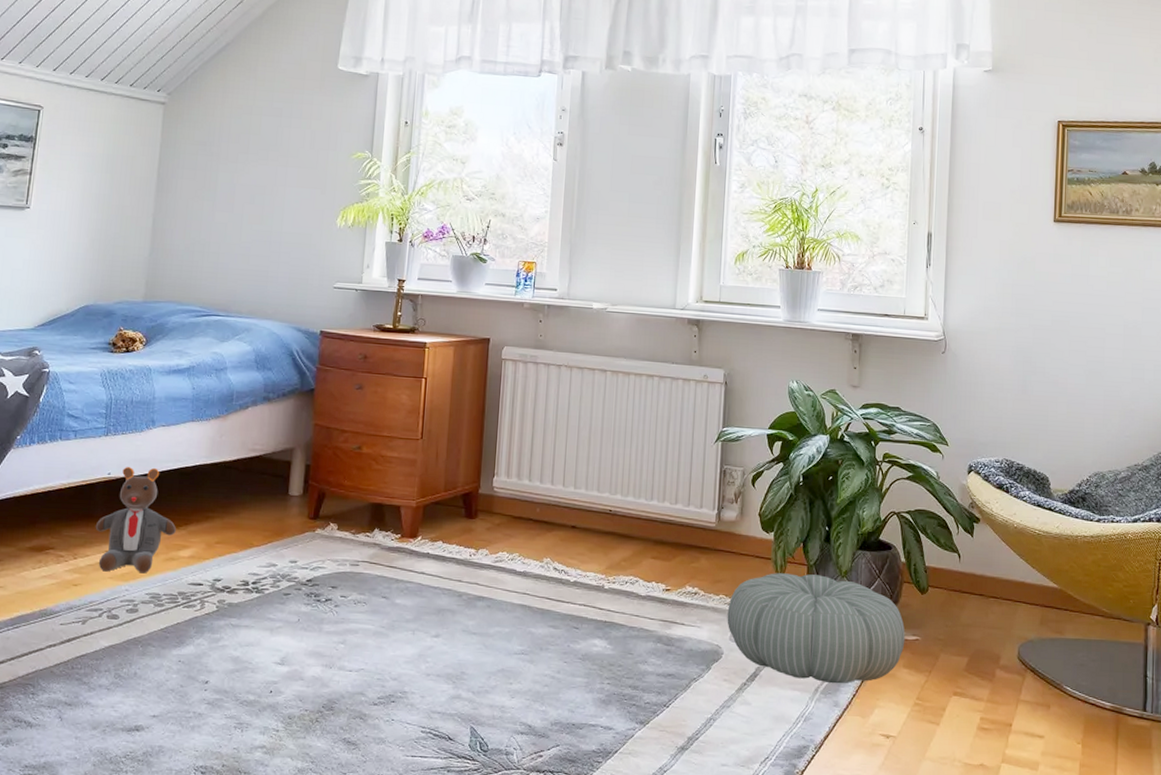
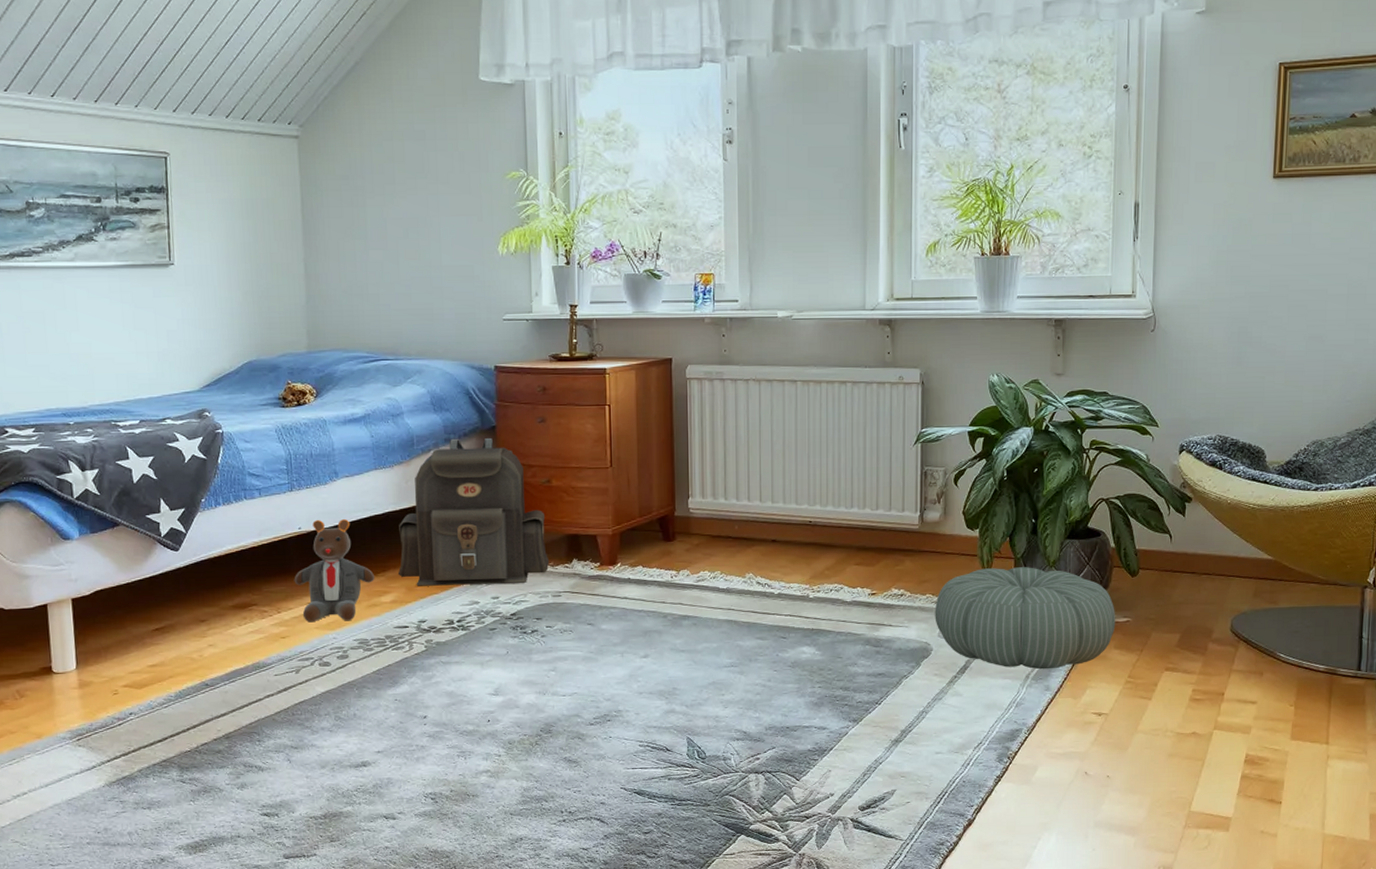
backpack: none [200,397,352,549] -> present [398,437,550,586]

